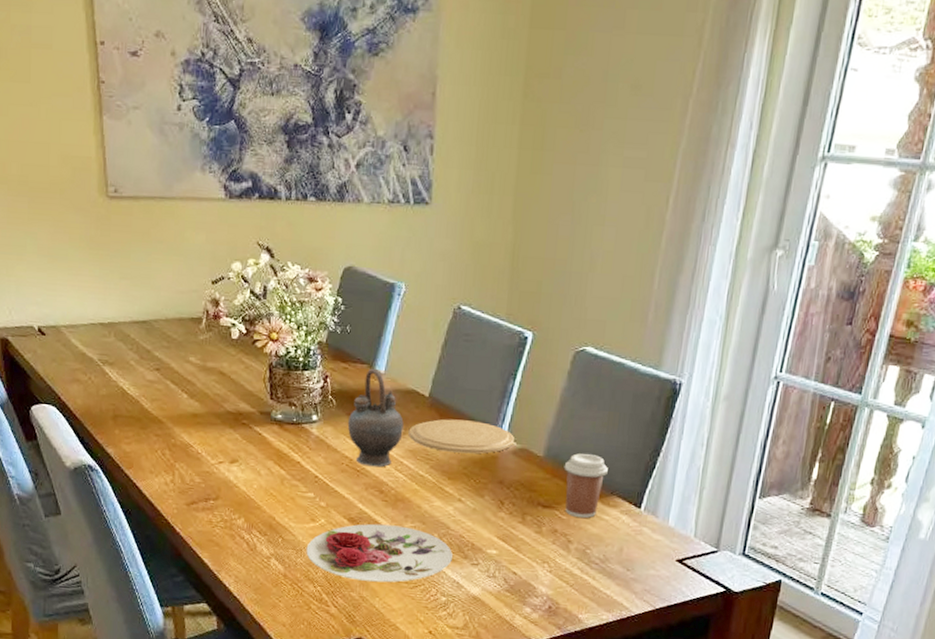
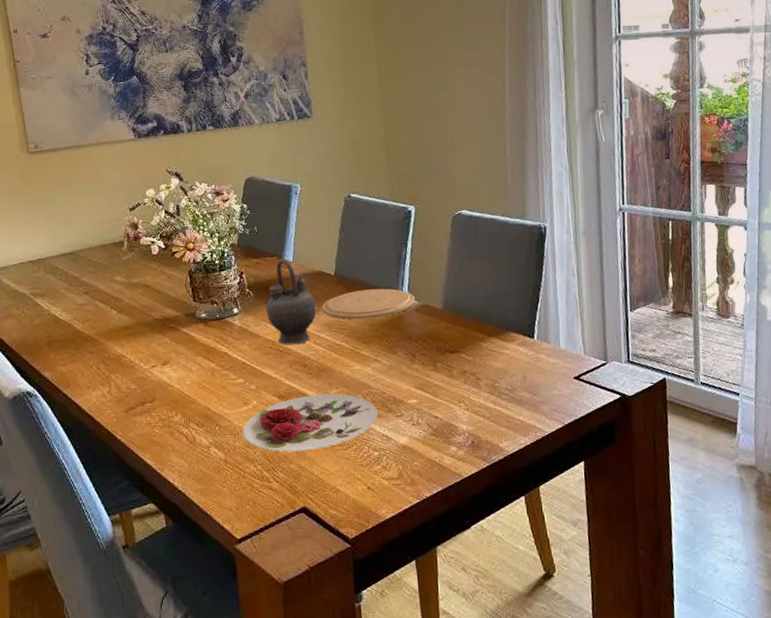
coffee cup: present [564,453,608,518] -> none [461,299,500,356]

